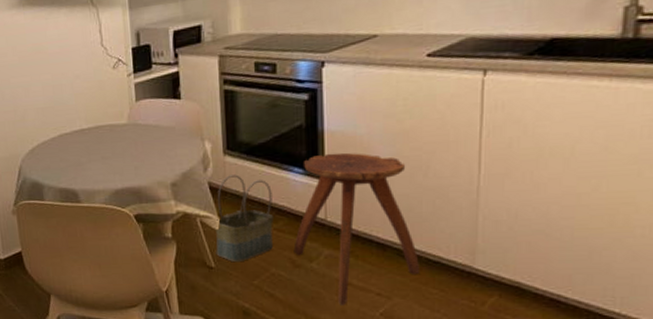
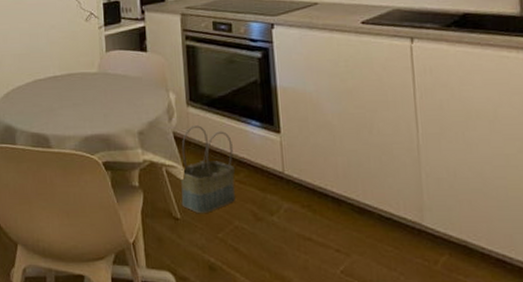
stool: present [293,152,421,306] -> none [255,108,375,262]

